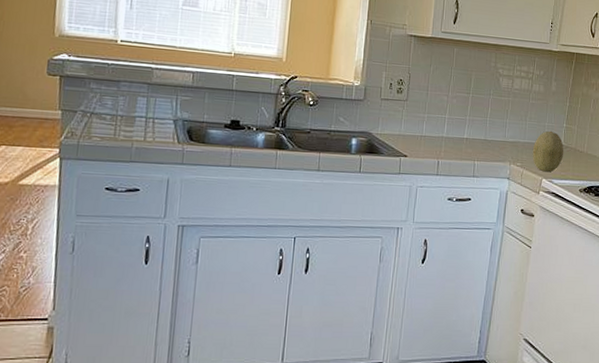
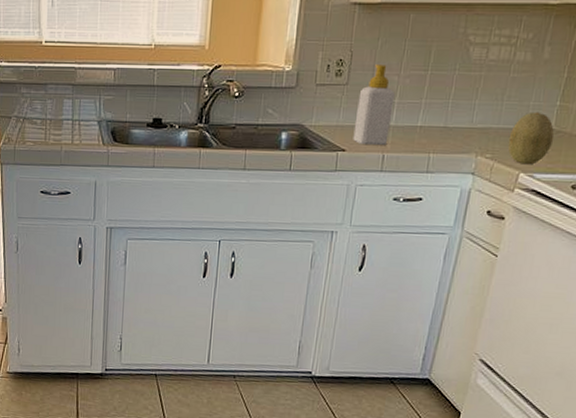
soap bottle: none [413,86,445,154] -> present [353,64,395,146]

